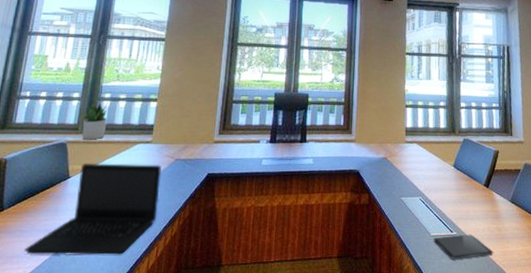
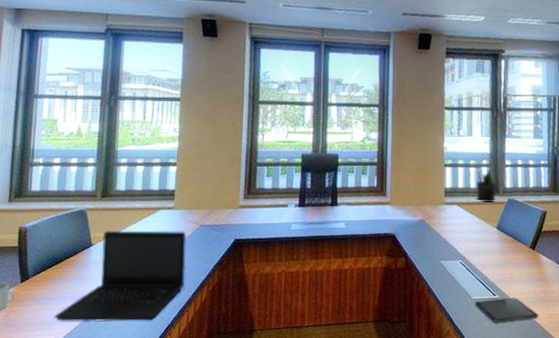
planter: present [82,101,108,141] -> none [100,167,126,208]
planter: none [434,110,454,142] -> present [476,169,498,202]

